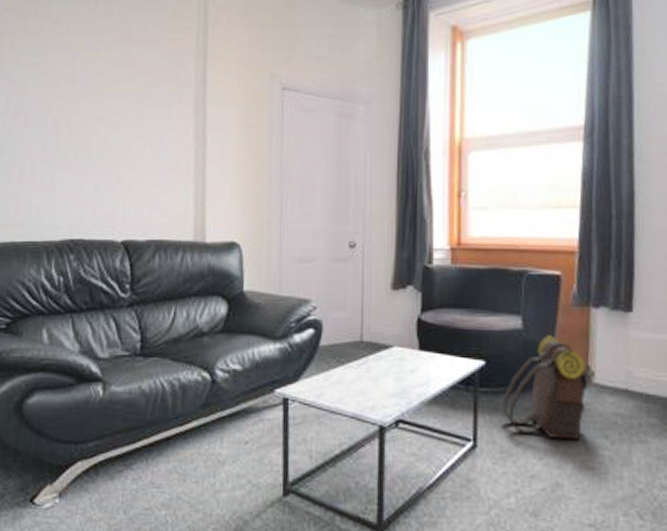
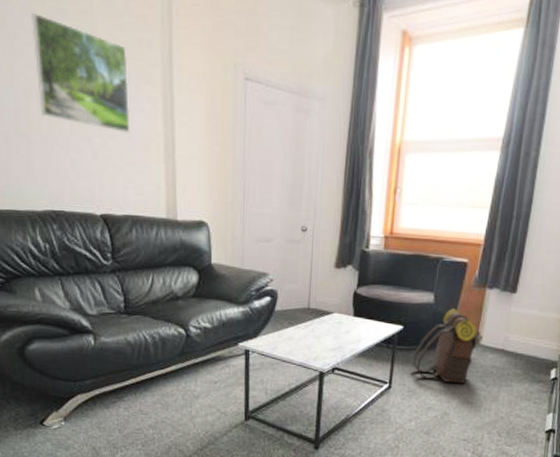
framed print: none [68,47,161,153] -> present [31,13,130,133]

